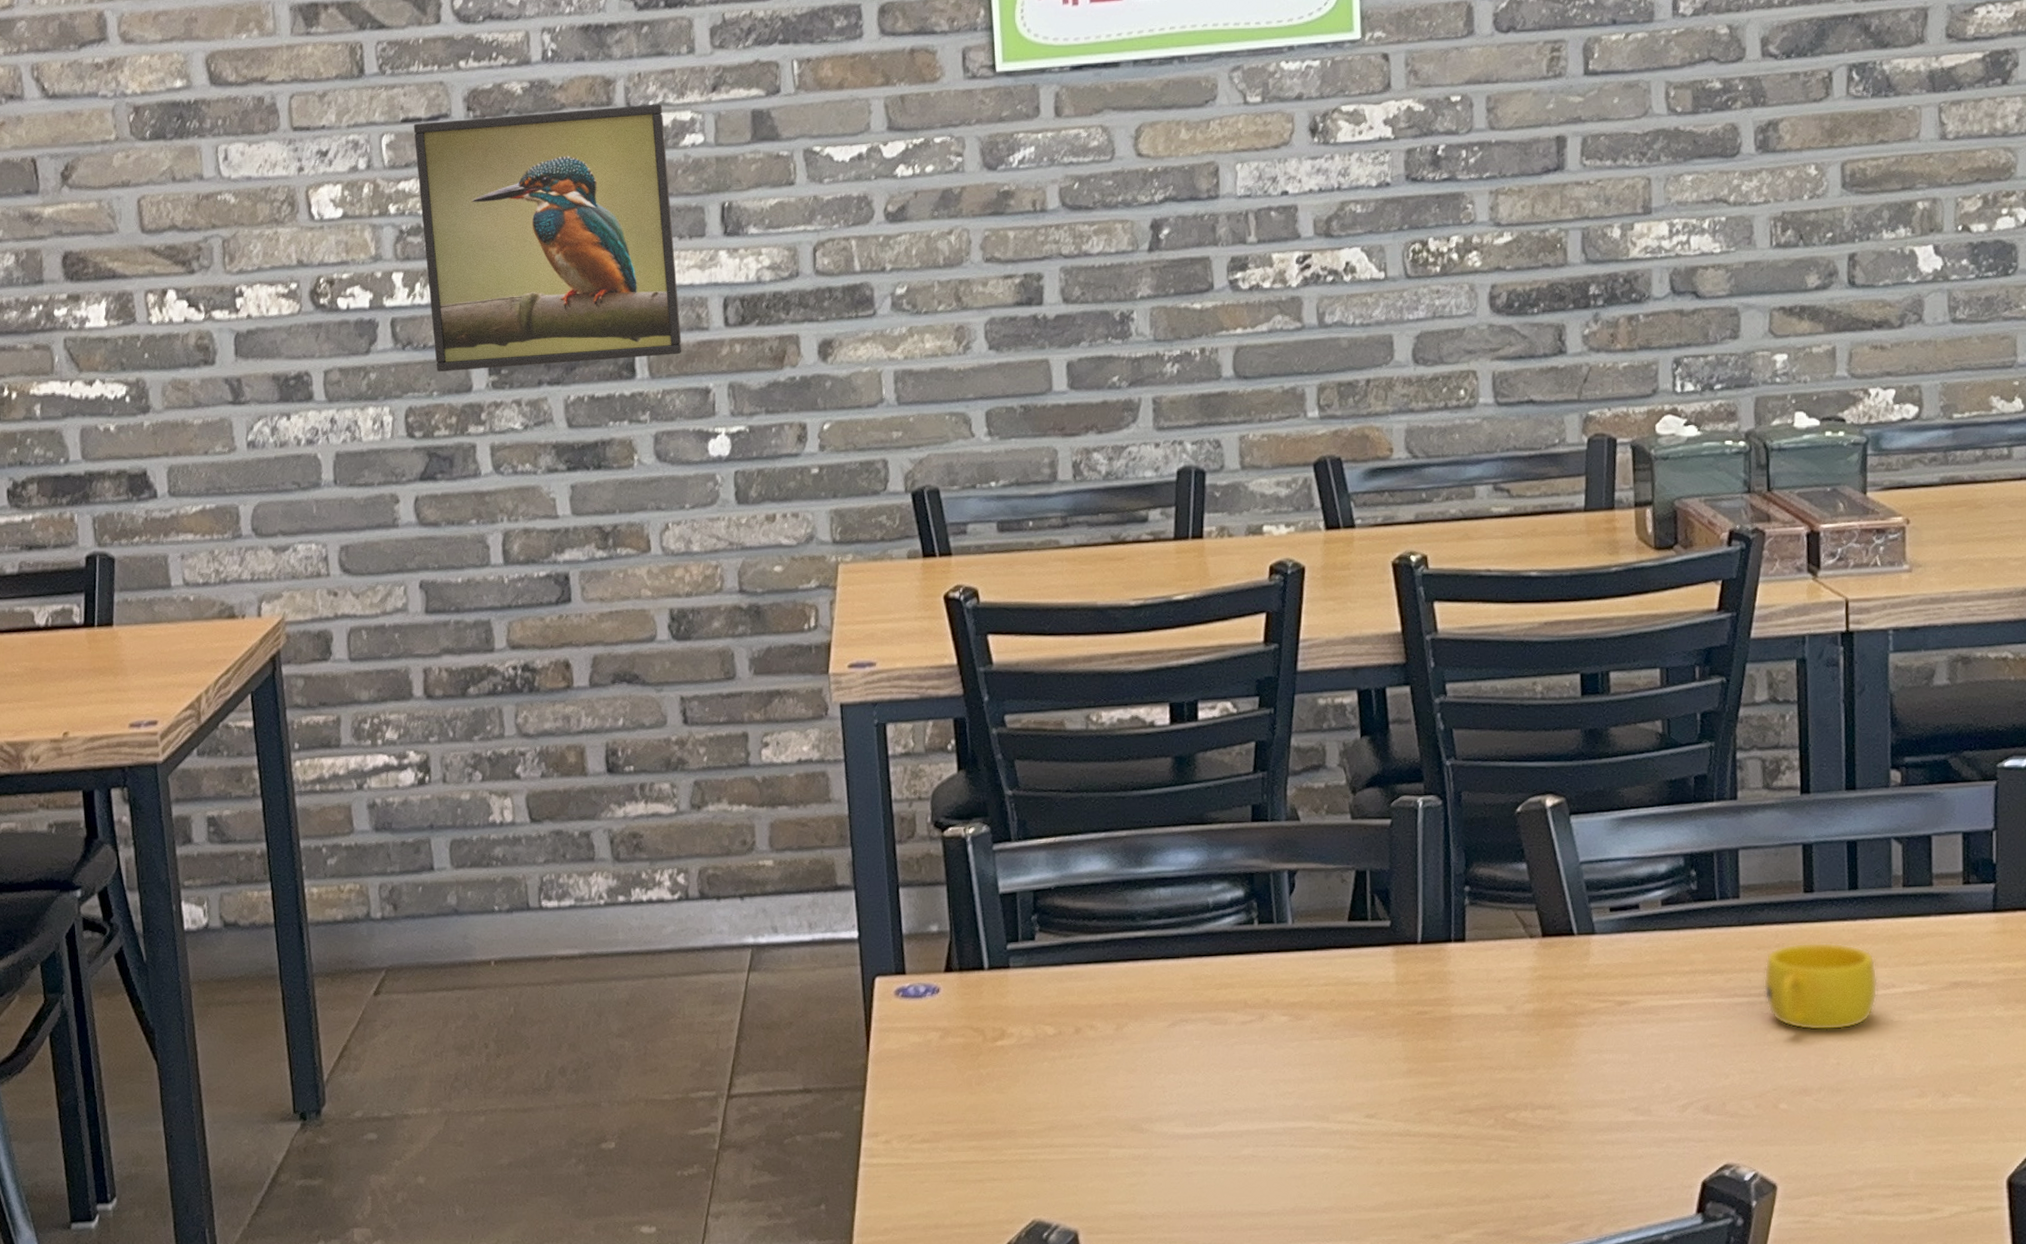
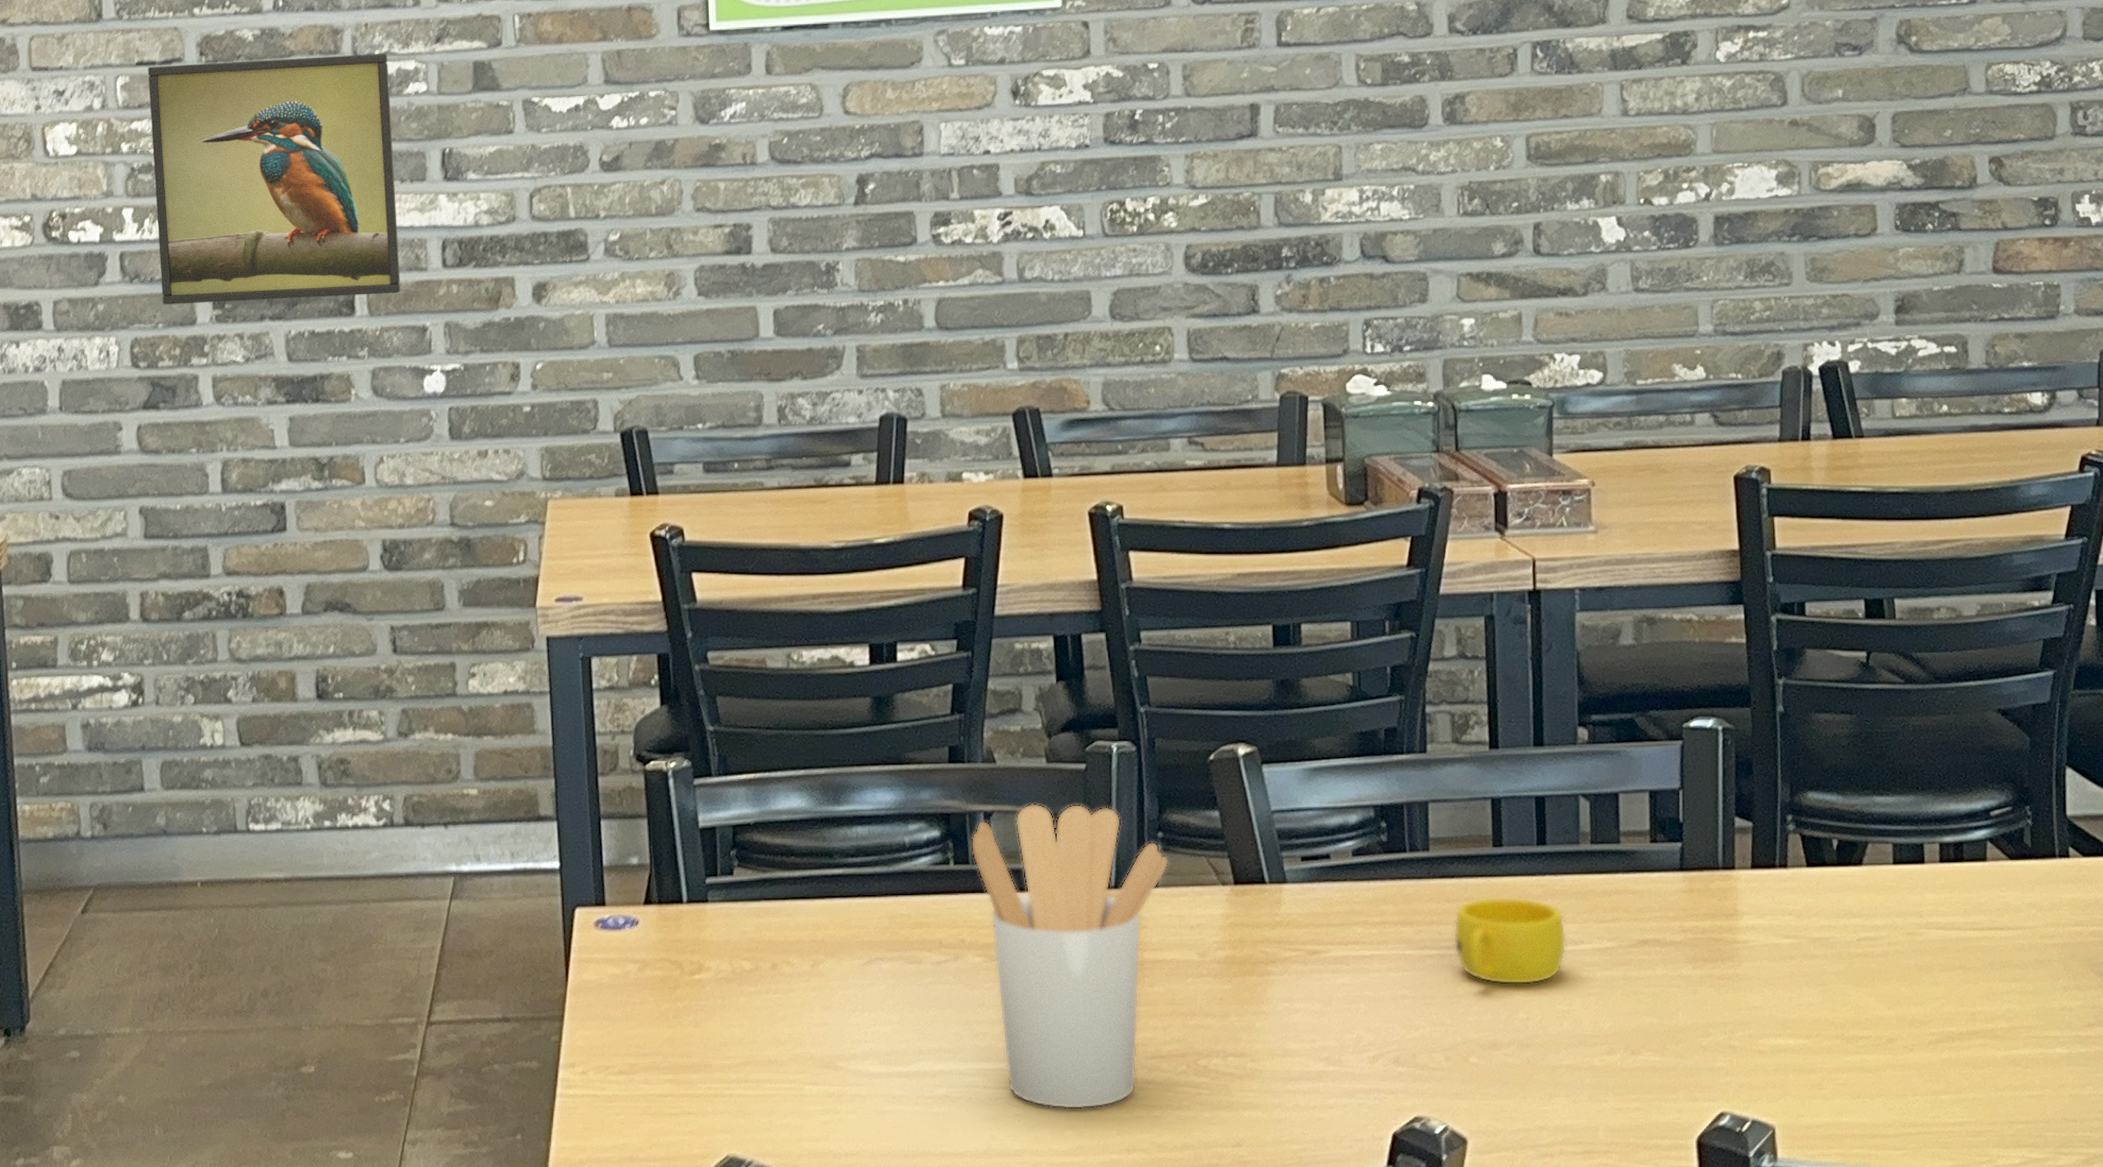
utensil holder: none [1275,860,1476,1166] -> present [971,804,1169,1110]

